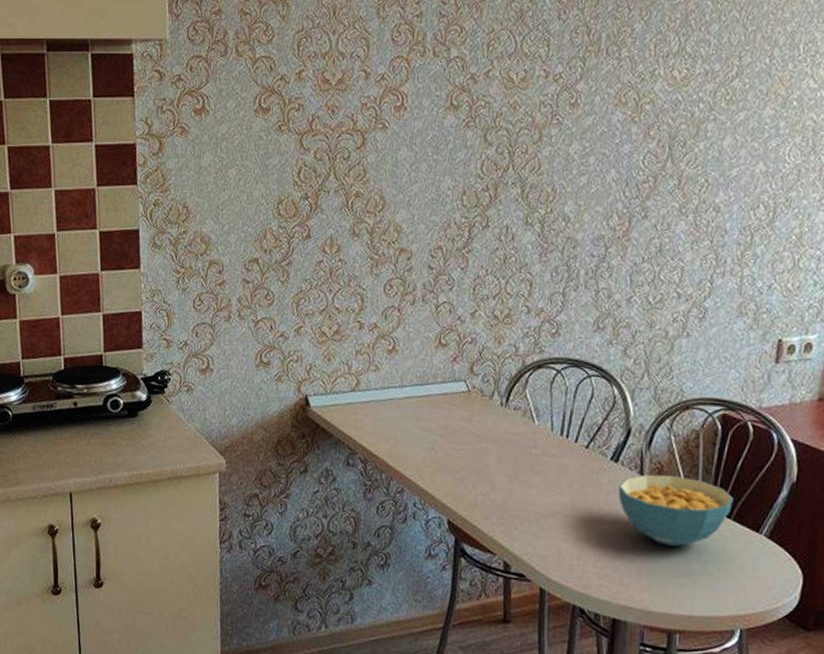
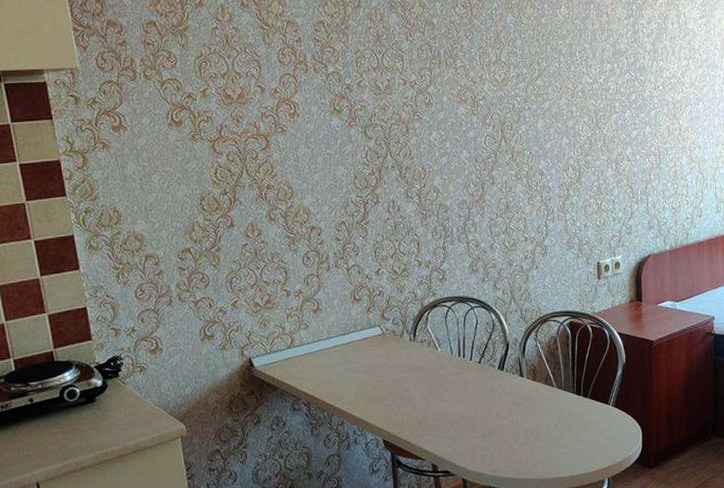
cereal bowl: present [618,474,734,547] -> none [507,373,588,427]

